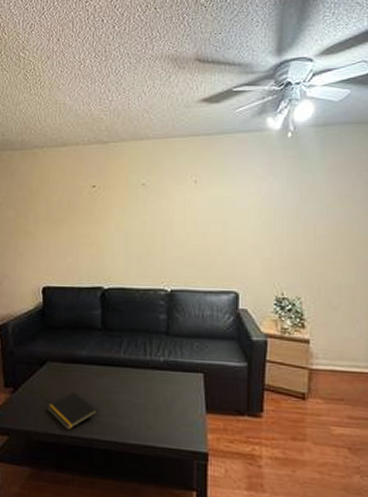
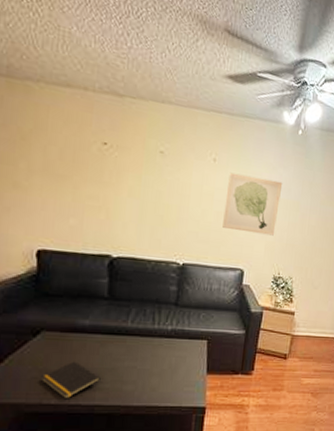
wall art: none [210,191,275,252] -> present [223,172,283,236]

